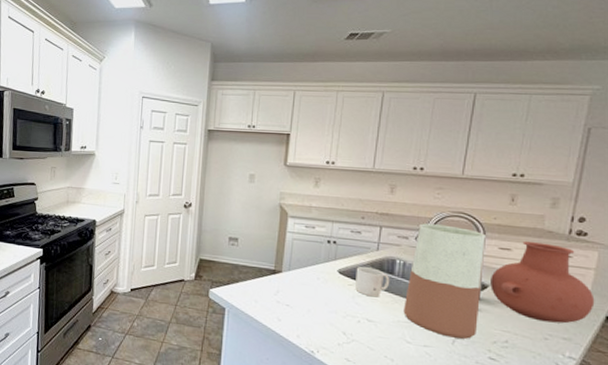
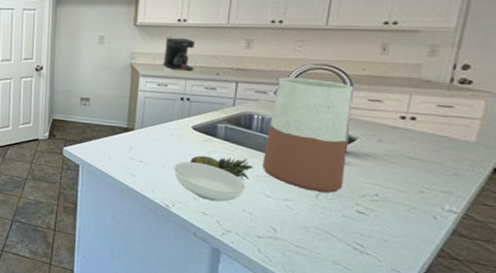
coffee maker: none [310,179,342,213] -> present [162,37,195,71]
bowl: none [319,306,389,348] -> present [173,161,247,202]
fruit: none [335,299,395,326] -> present [190,155,253,180]
mug: present [355,267,390,297] -> none [211,123,248,153]
ceramic pot: present [490,241,595,324] -> none [359,92,480,176]

